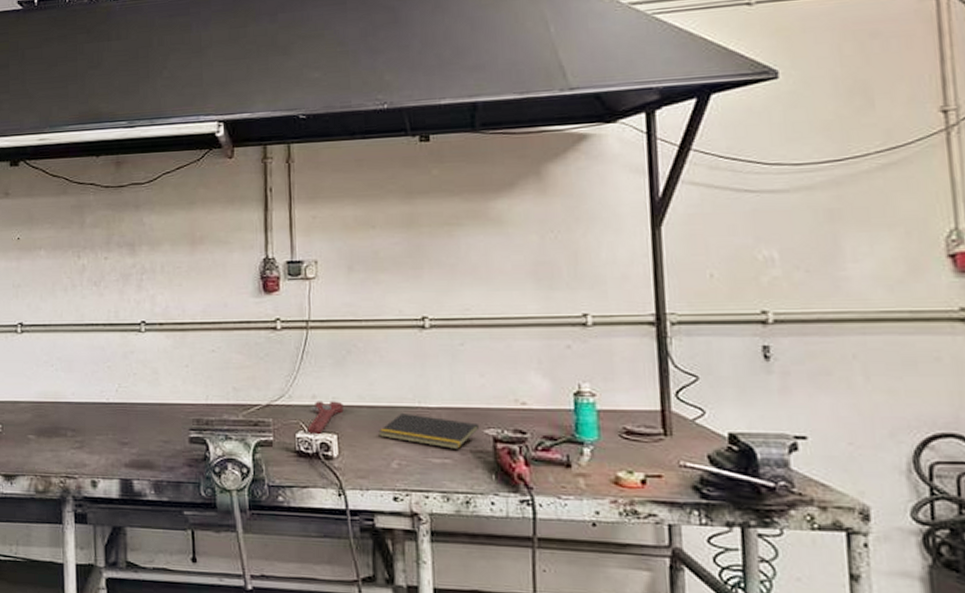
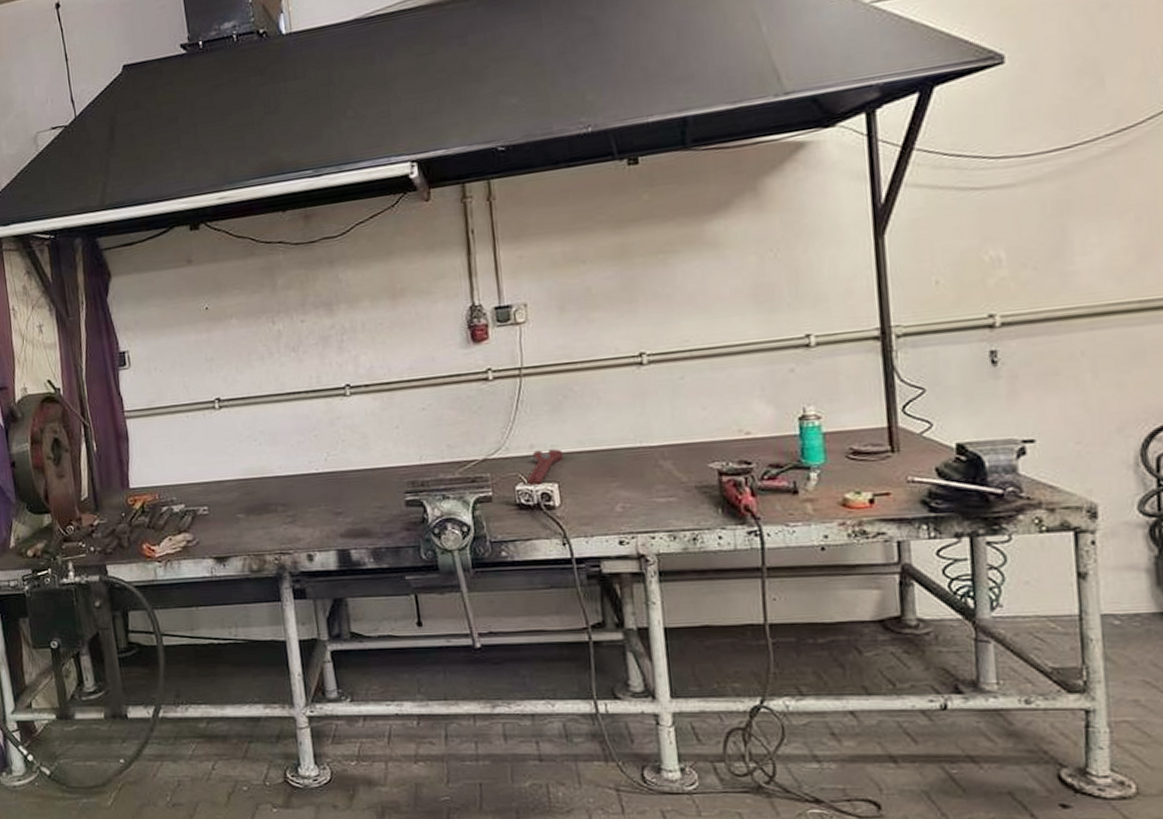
notepad: present [378,414,480,450] -> none [600,454,704,488]

